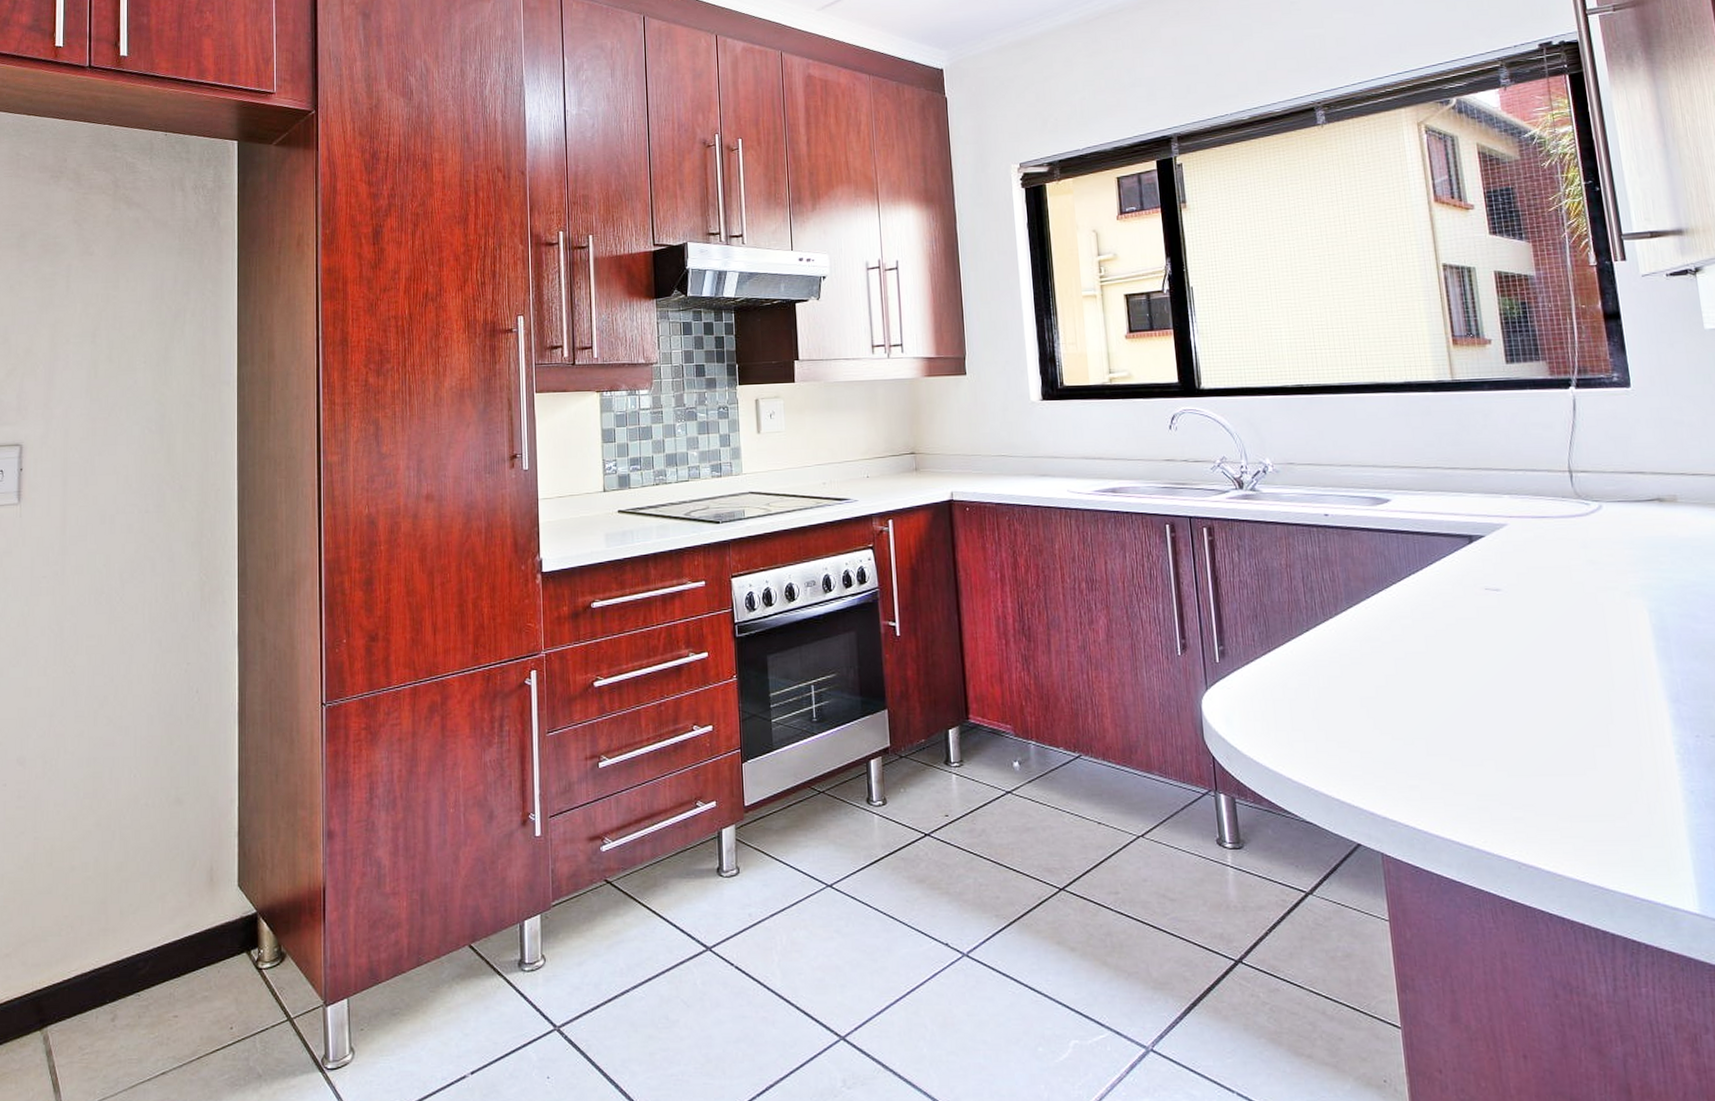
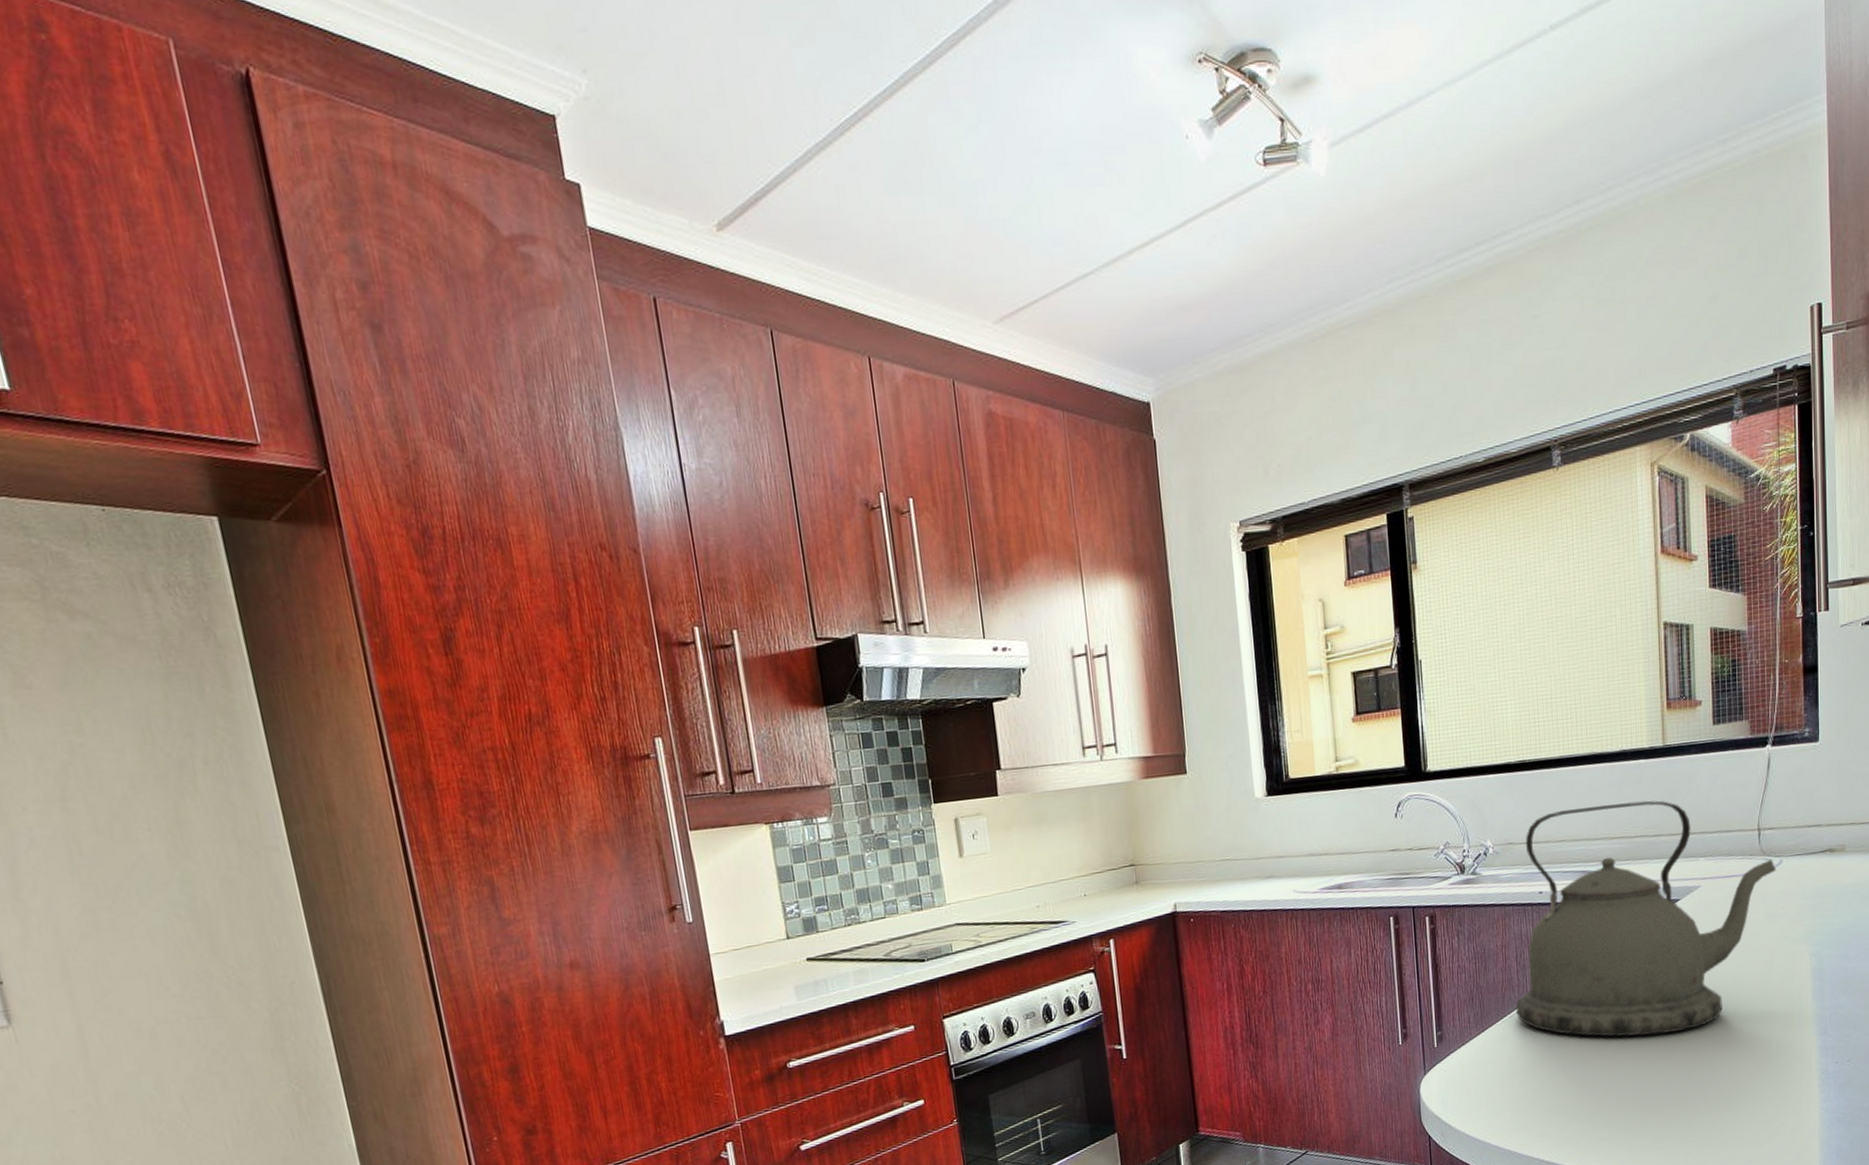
kettle: none [1304,432,1596,679] -> present [1516,800,1777,1037]

